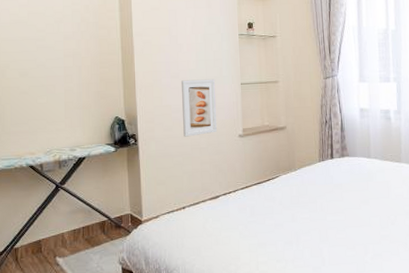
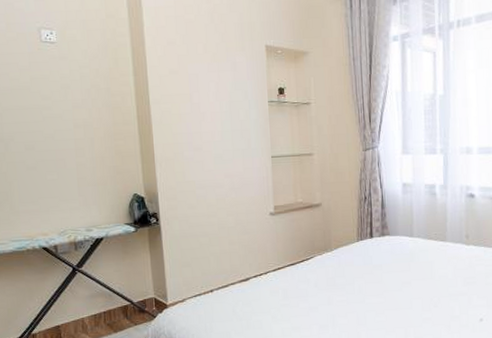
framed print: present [180,78,217,137] -> none [204,151,246,216]

